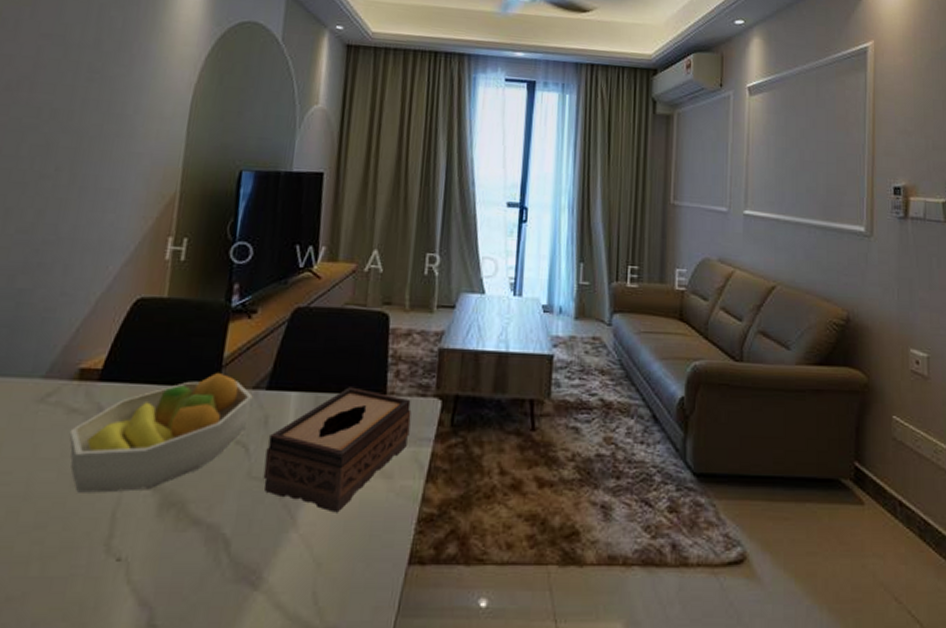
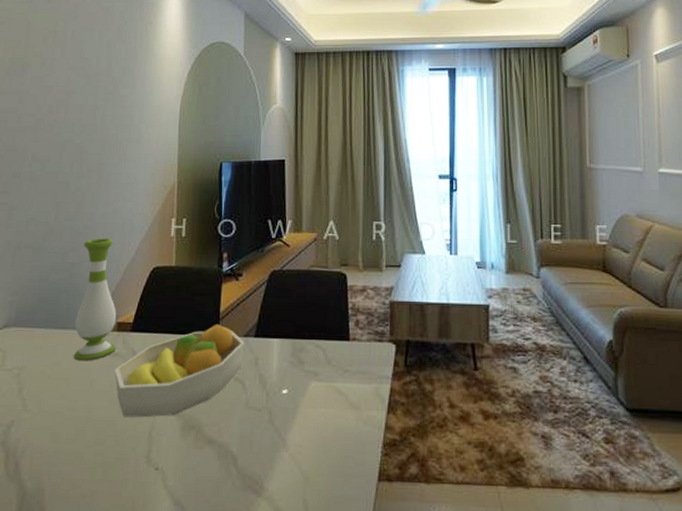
vase: none [10,257,85,419] -> present [73,237,117,361]
tissue box: present [263,387,412,513] -> none [258,334,371,437]

